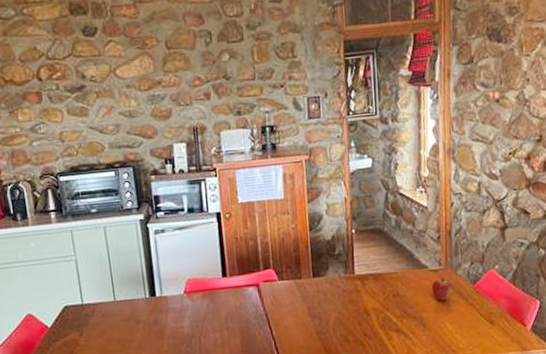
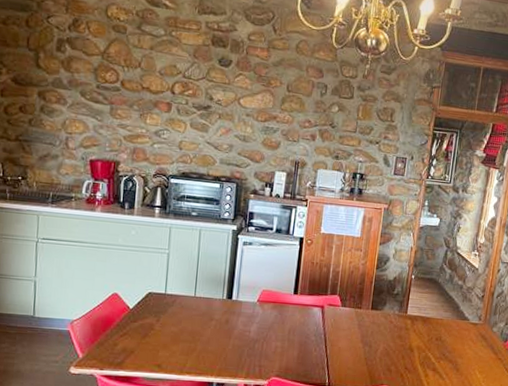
fruit: present [432,275,452,302] -> none [469,329,487,352]

